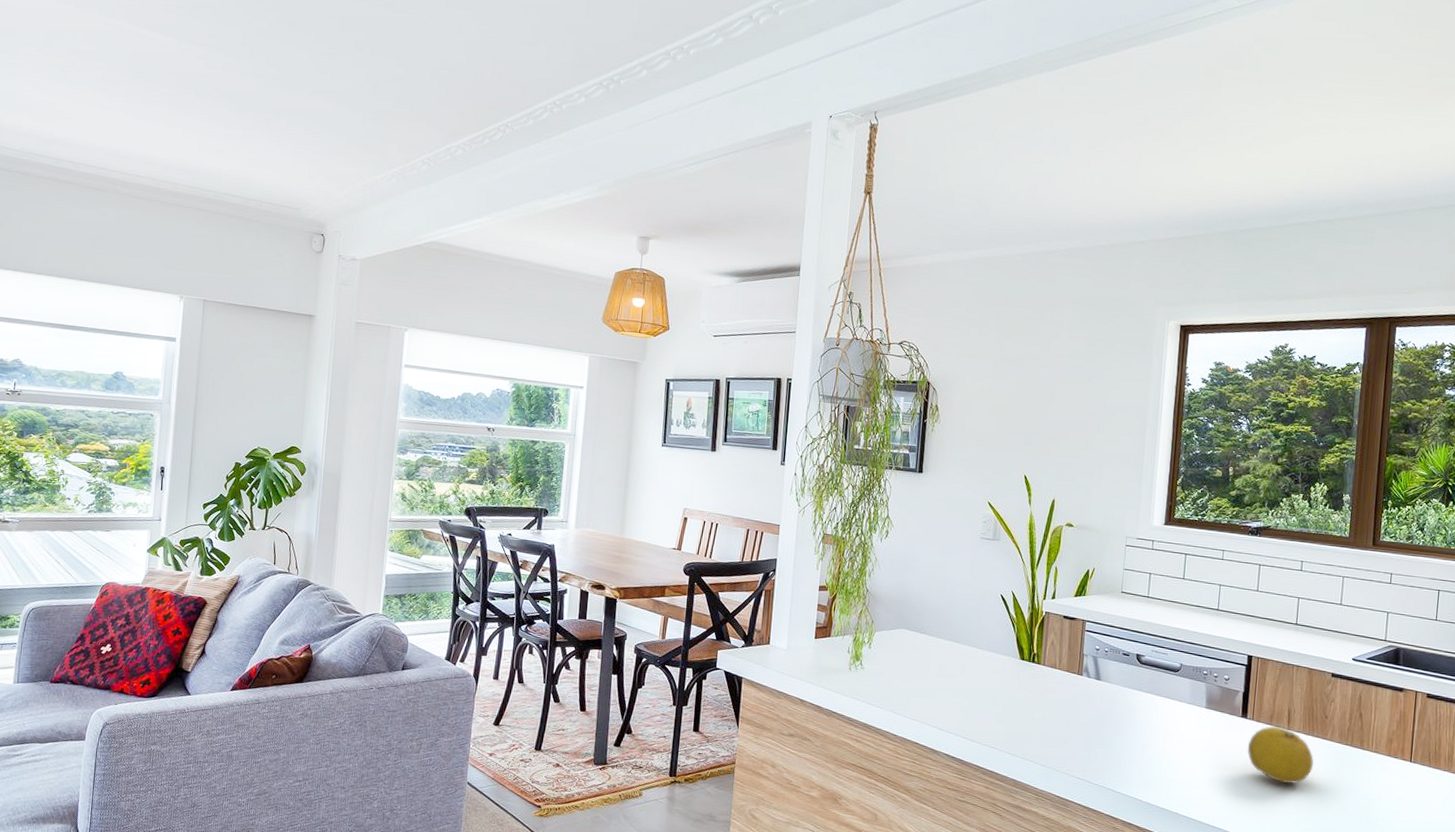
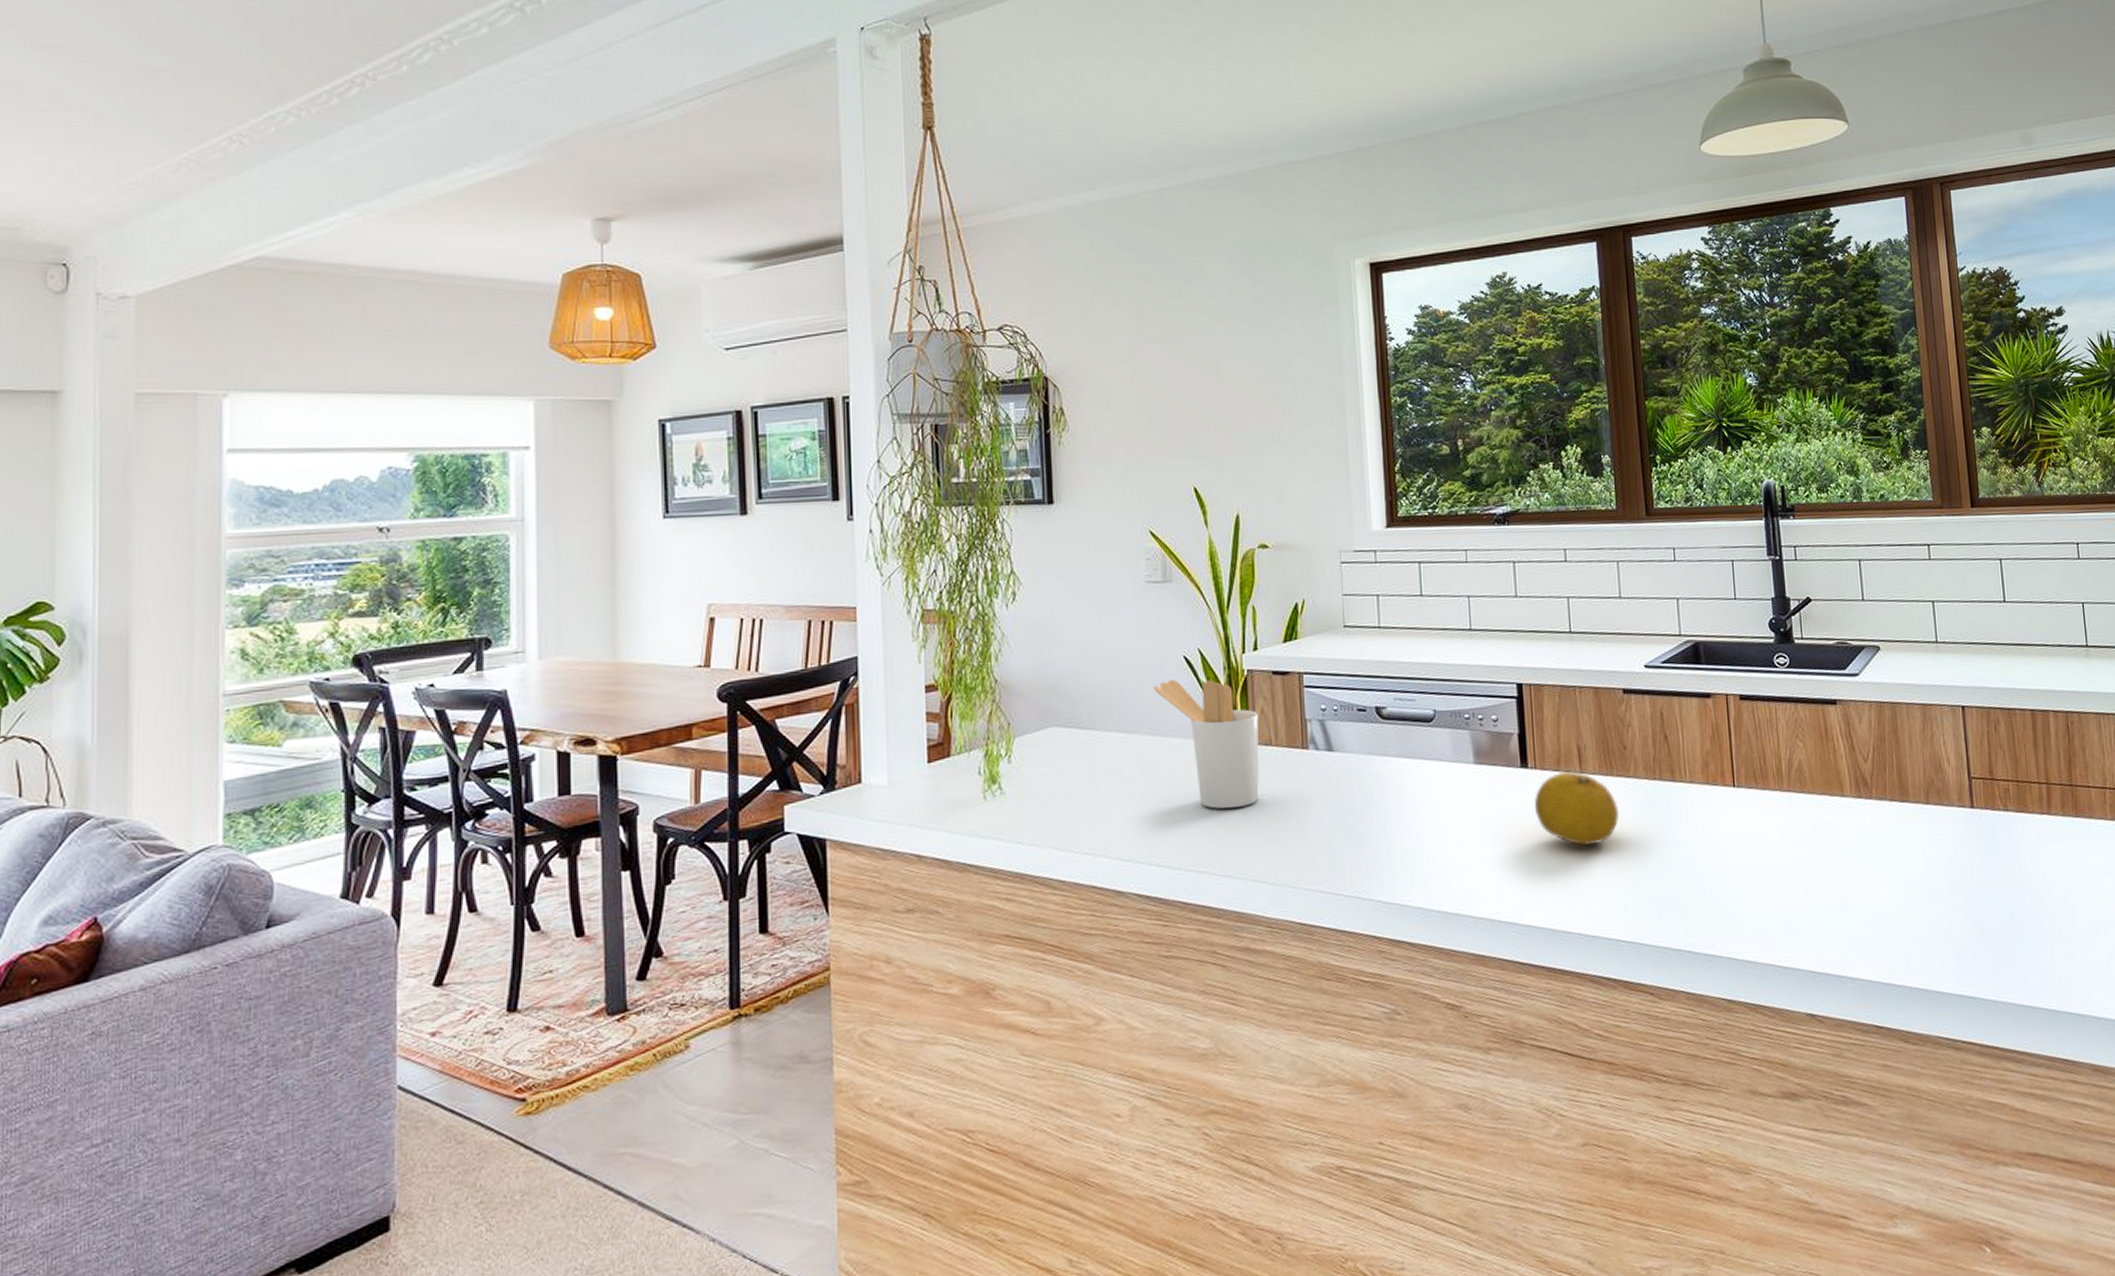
utensil holder: none [976,609,1050,708] -> present [1153,679,1259,809]

